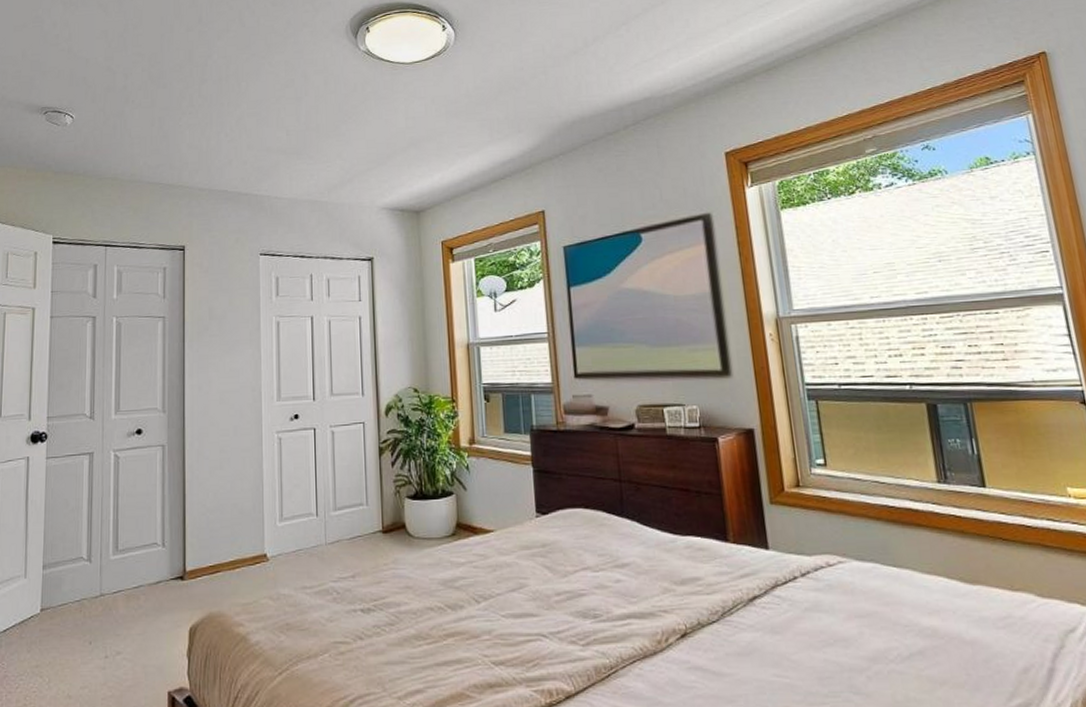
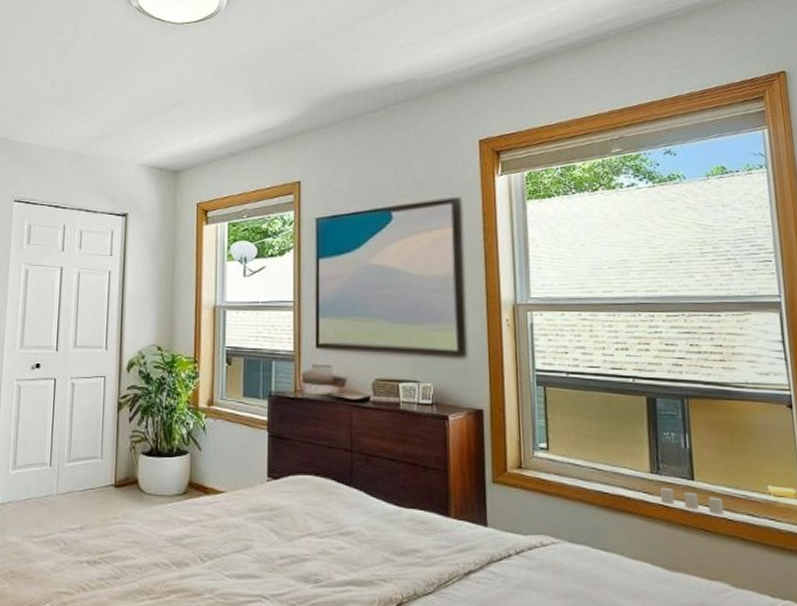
candle: none [949,496,1021,522] -> present [660,487,723,515]

